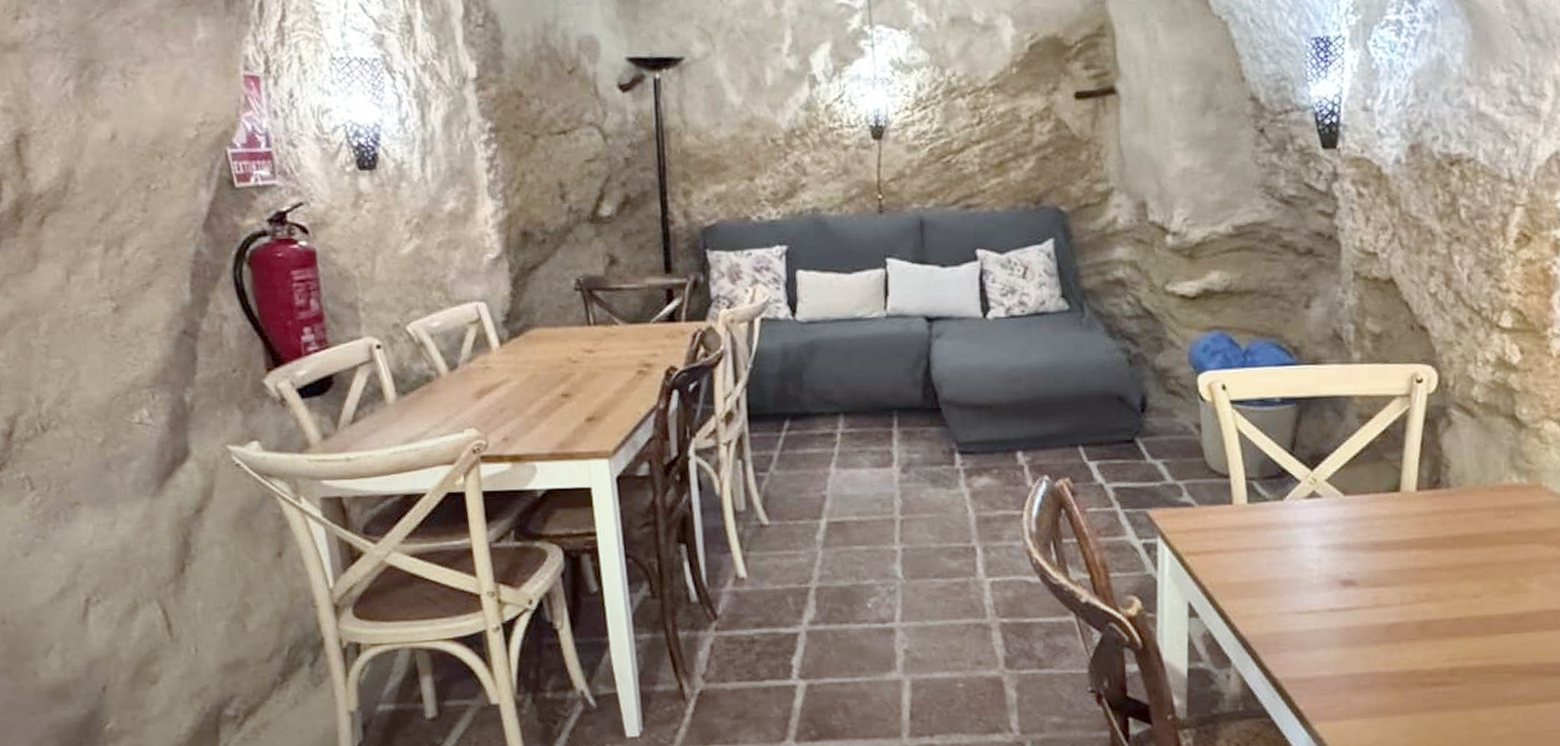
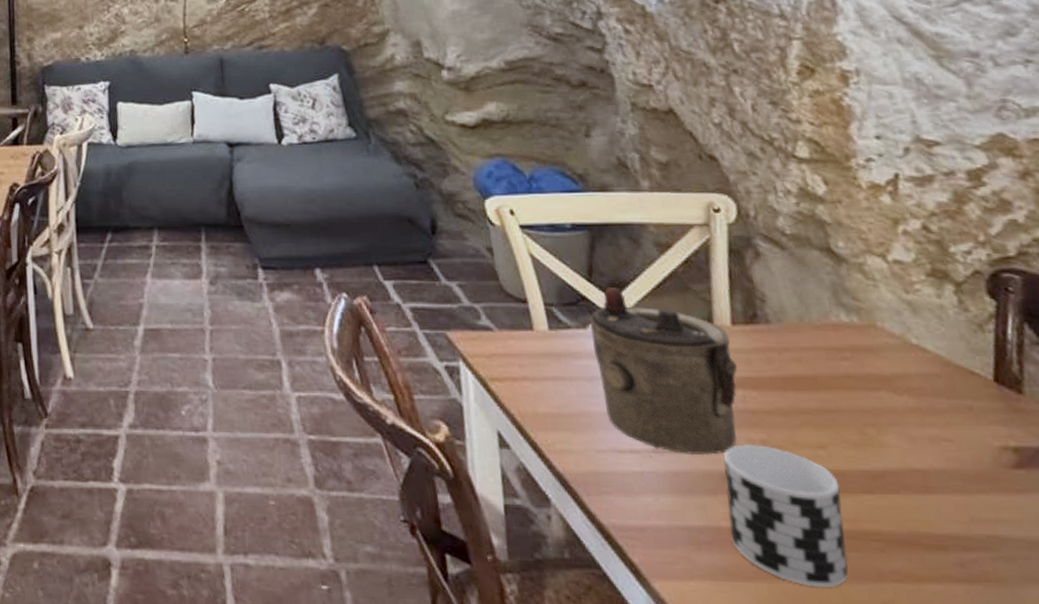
teapot: none [1277,459,1415,612] -> present [577,286,737,456]
cup: none [1387,597,1485,716] -> present [724,443,848,588]

